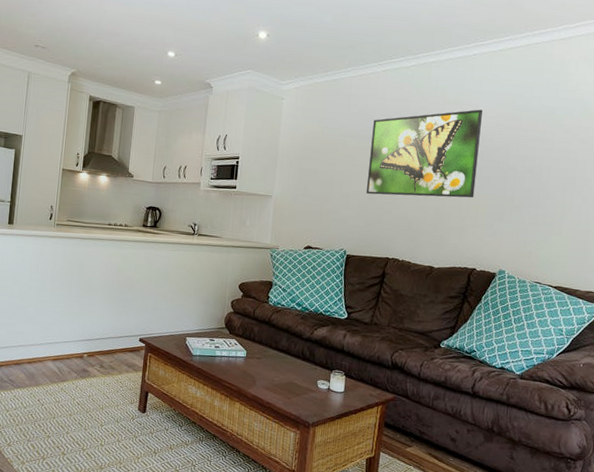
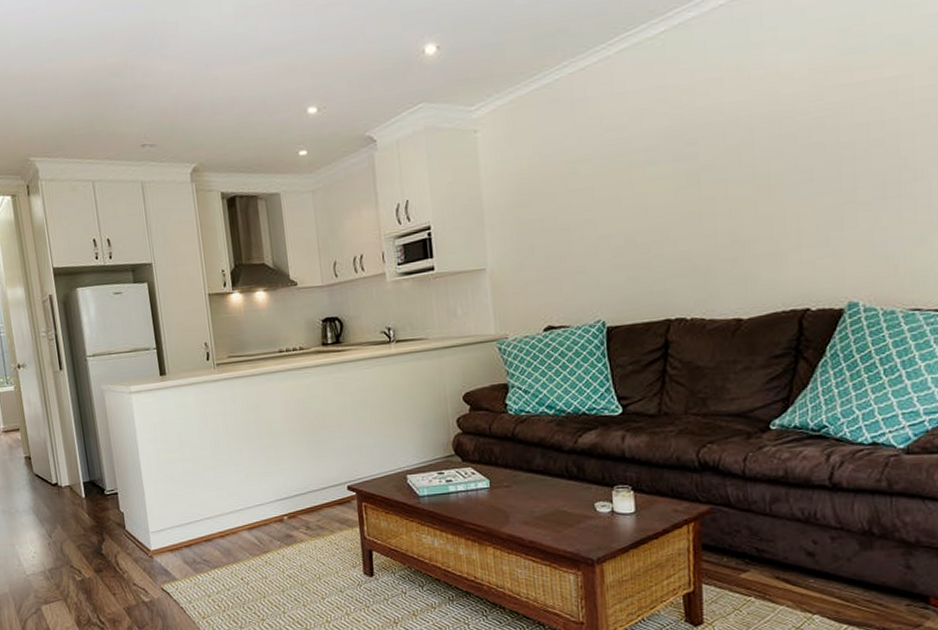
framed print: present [366,109,483,198] -> none [614,69,791,236]

